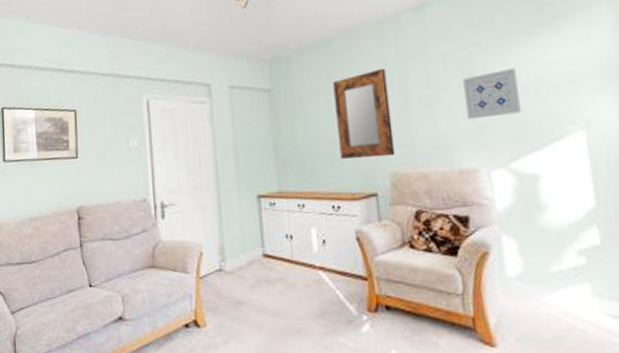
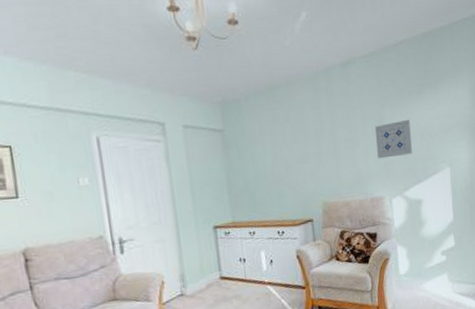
home mirror: present [333,68,396,159] -> none [277,114,326,192]

